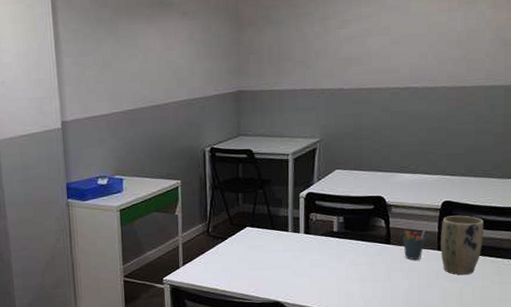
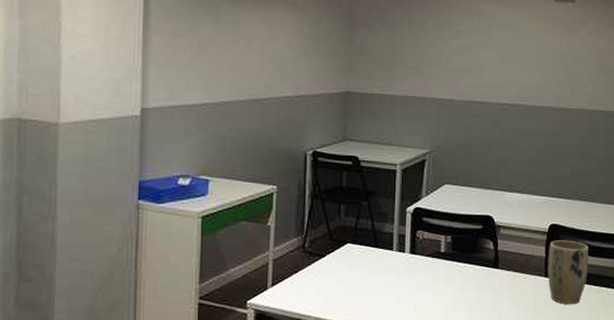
pen holder: present [403,228,426,260] -> none [511,252,534,286]

